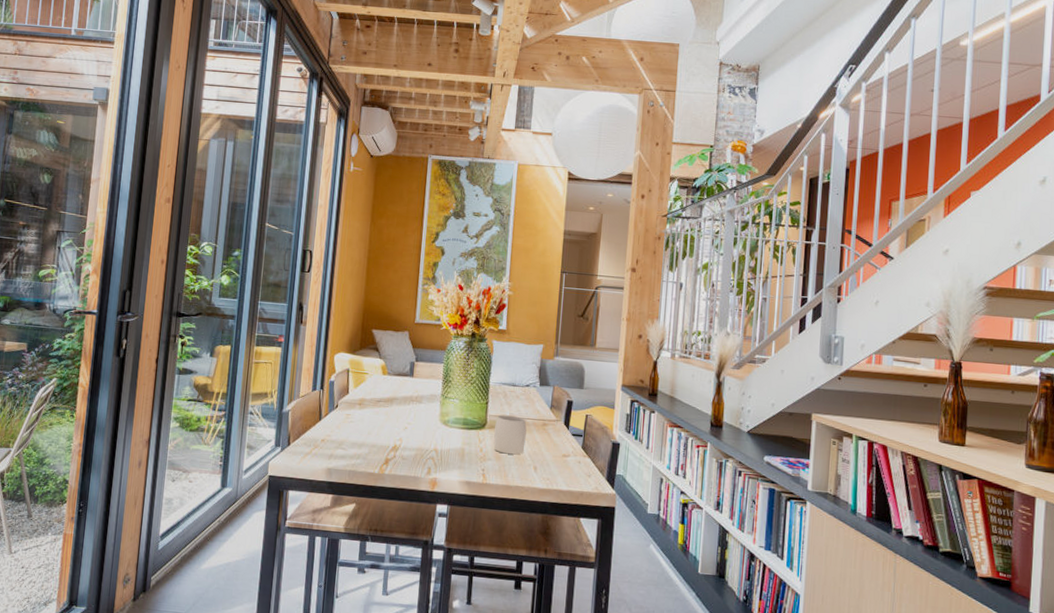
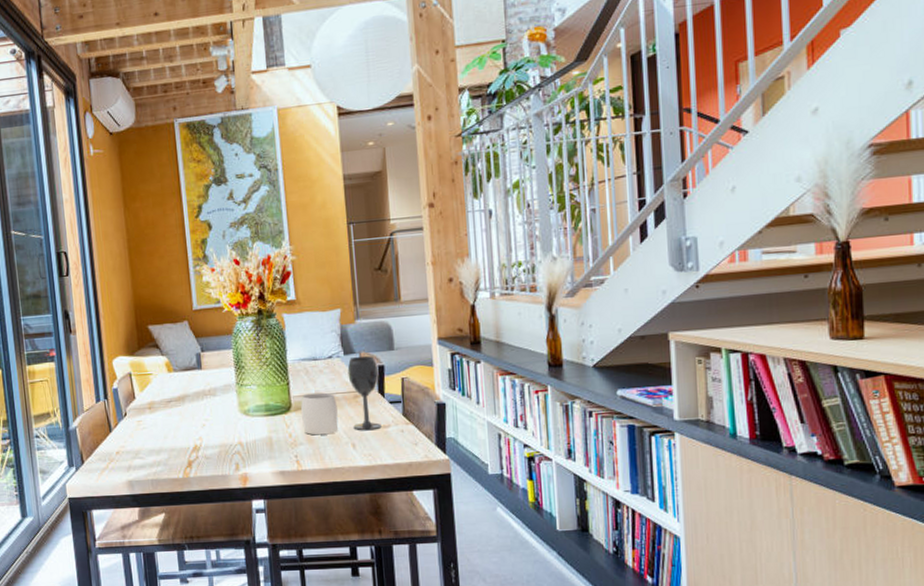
wine glass: none [537,389,568,458] -> present [347,356,382,431]

